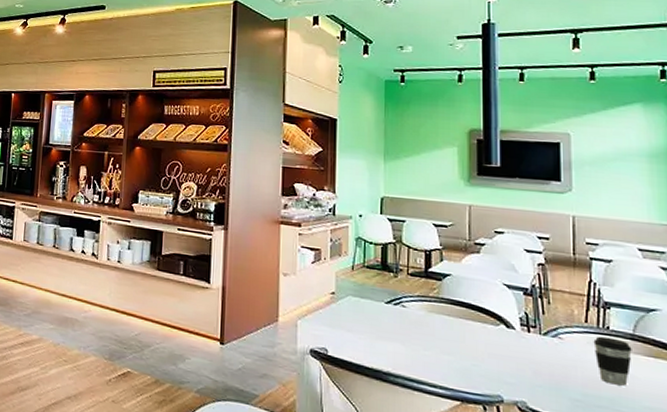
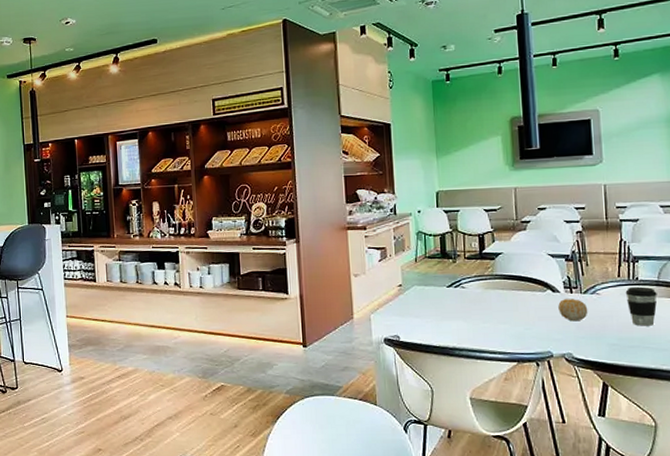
fruit: none [513,337,548,366] -> present [558,299,588,322]

